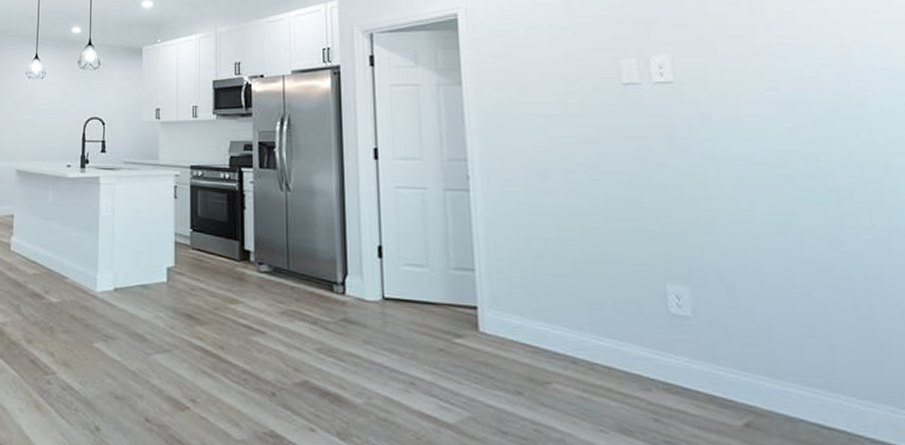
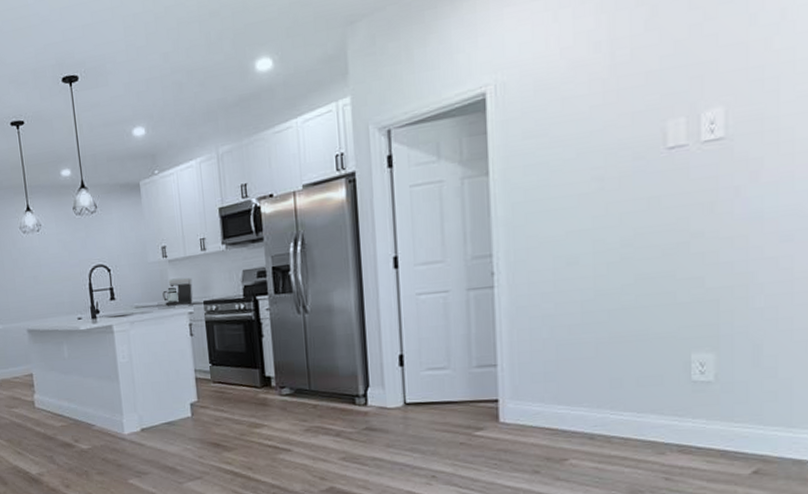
coffee maker: none [152,140,181,168] -> present [162,277,194,306]

